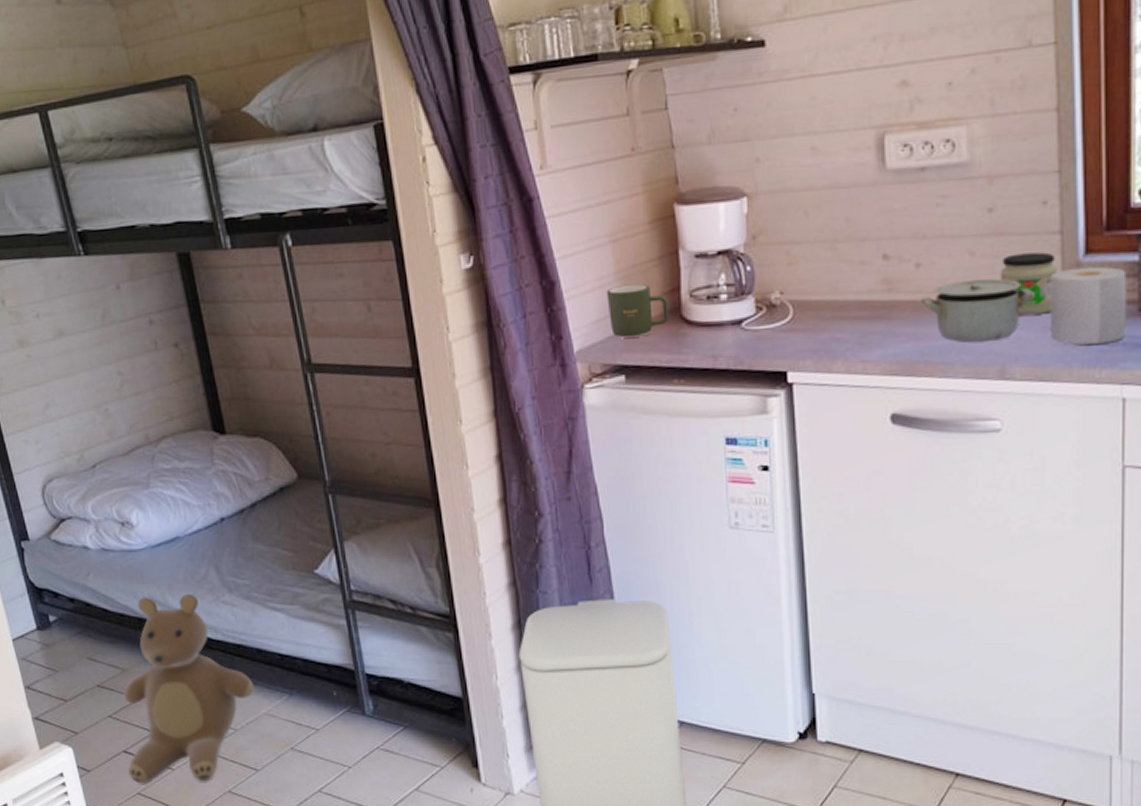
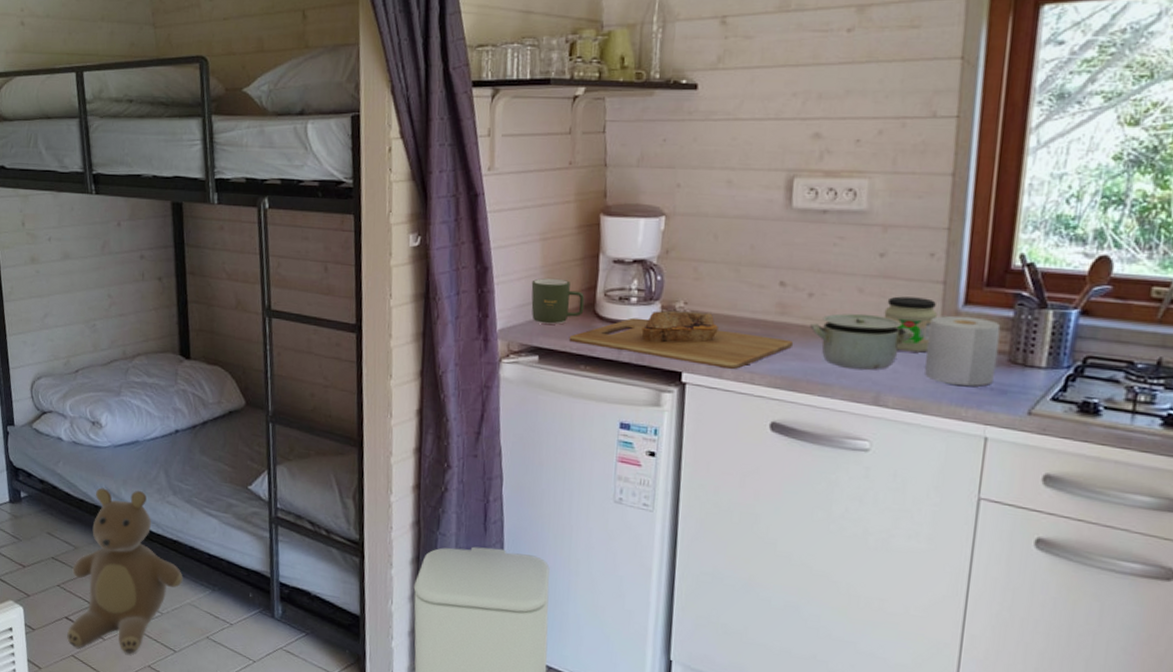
cutting board: none [656,301,906,362] -> present [568,310,794,370]

